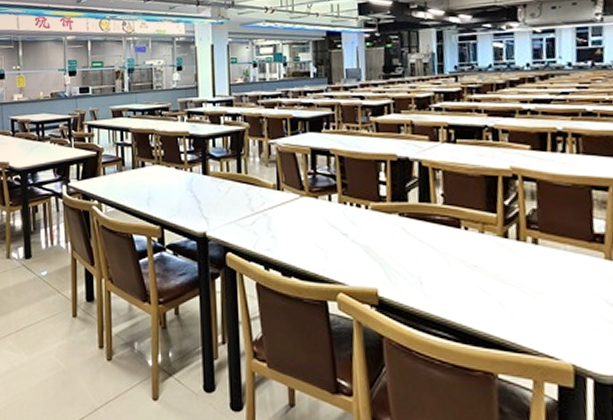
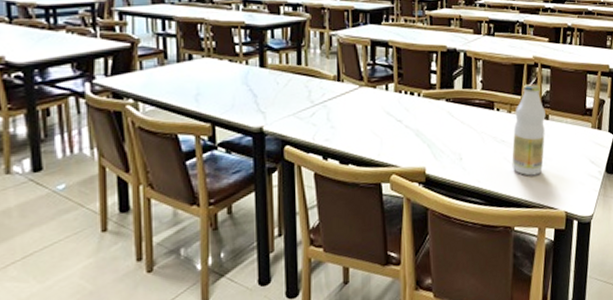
bottle: none [488,200,535,313] -> present [512,84,546,176]

